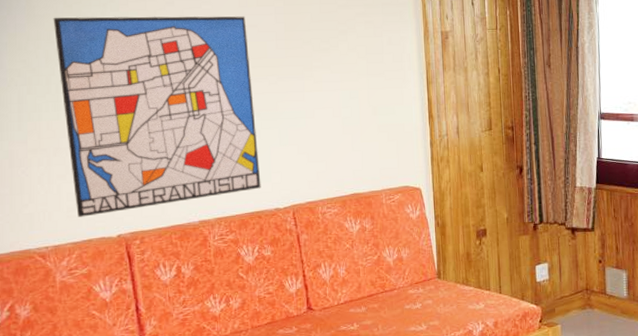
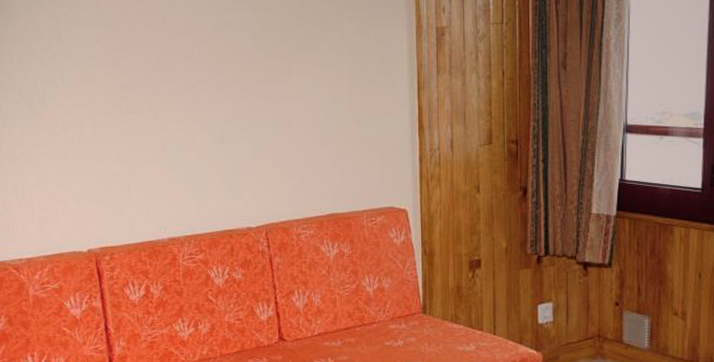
wall art: present [53,16,261,217] -> none [26,13,233,230]

